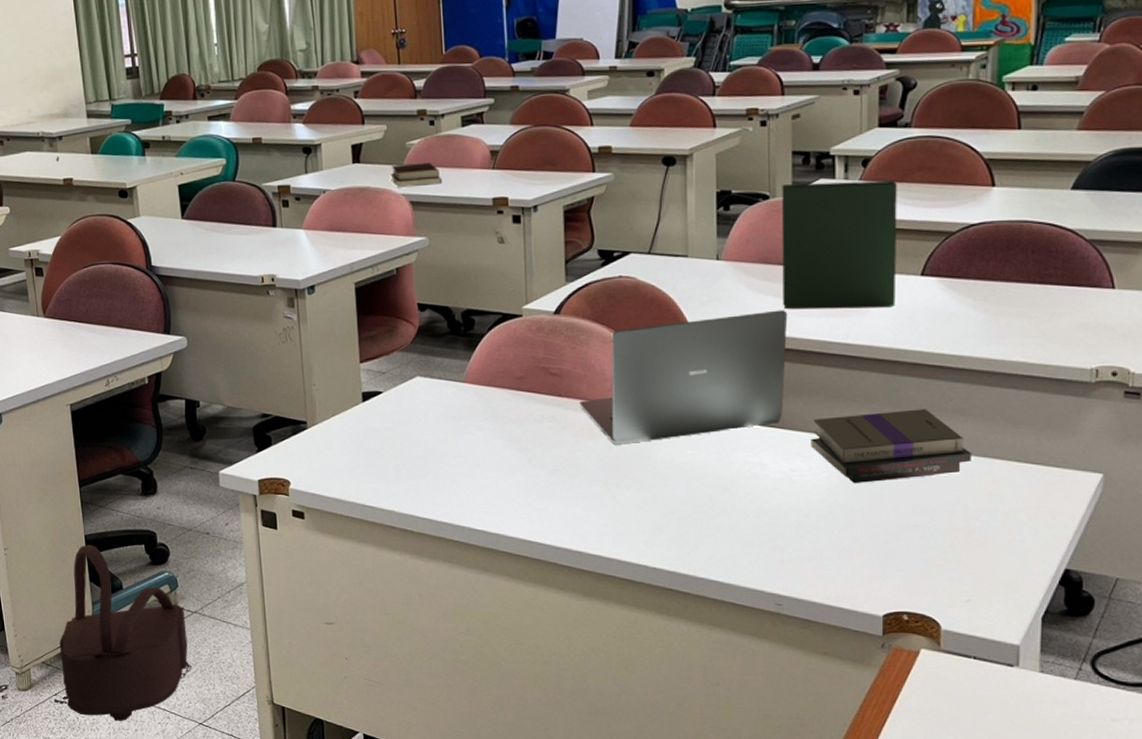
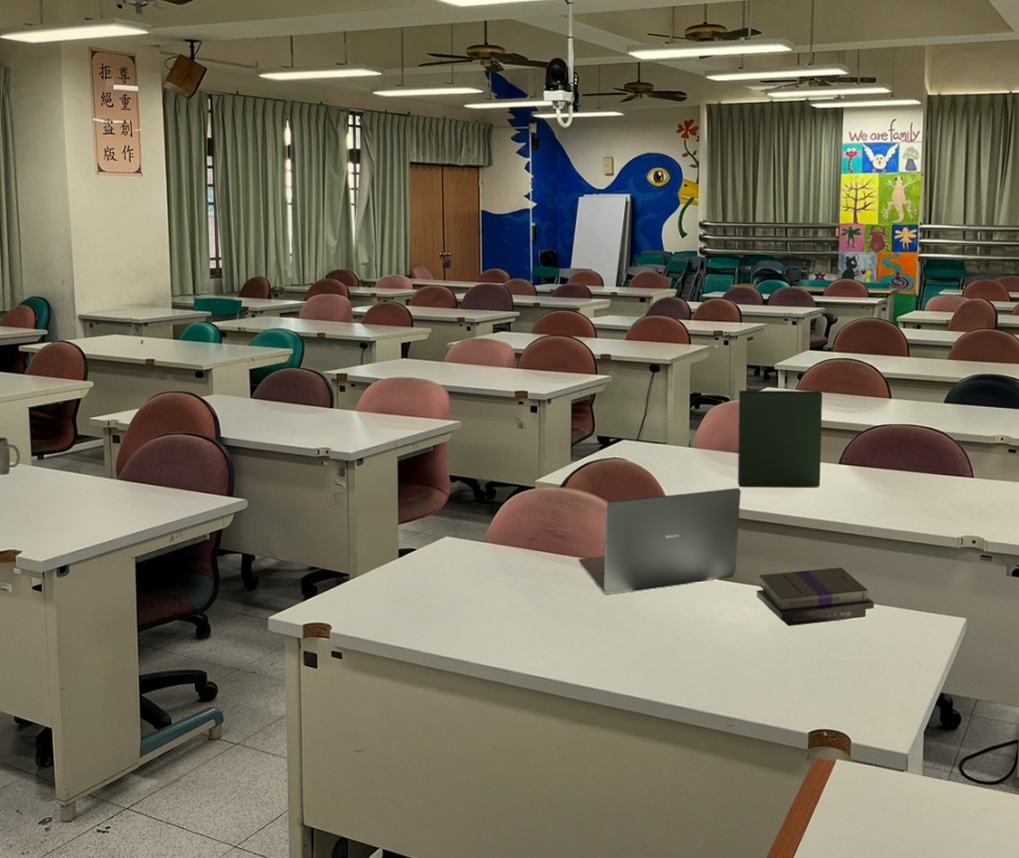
backpack: present [59,544,192,722] -> none [106,684,230,848]
books: present [390,163,443,188] -> none [432,361,475,380]

